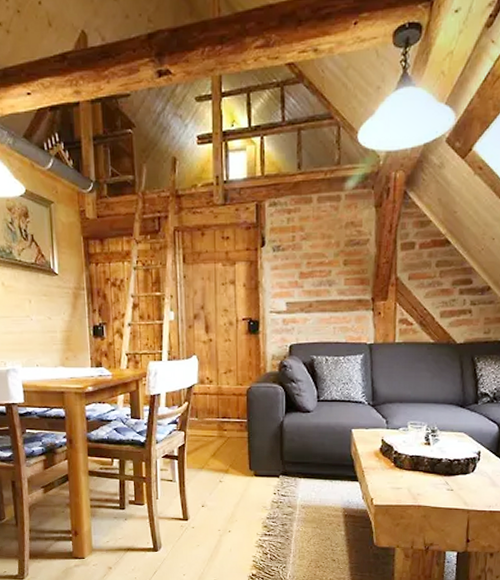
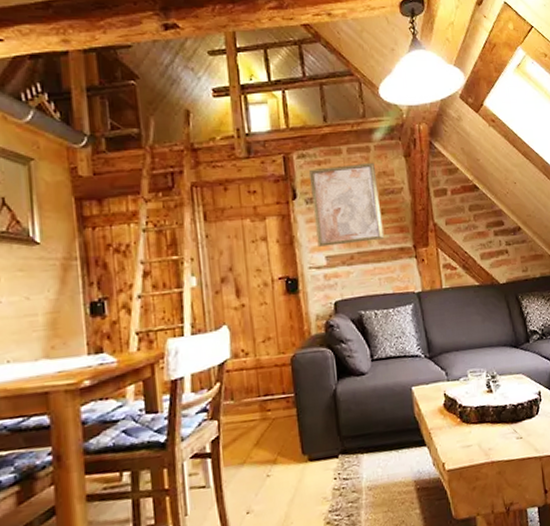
wall art: none [279,212,344,293] -> present [309,162,384,247]

